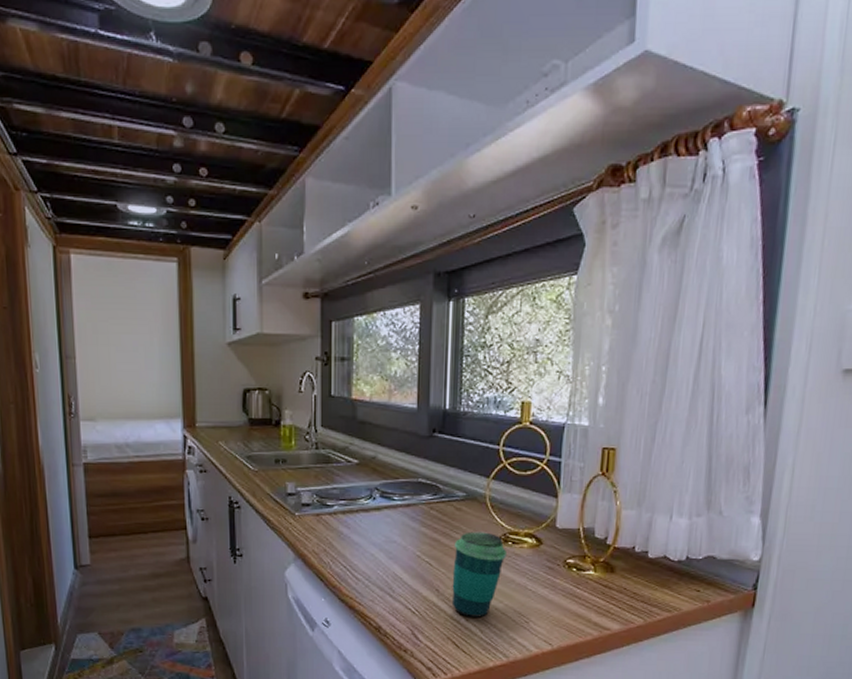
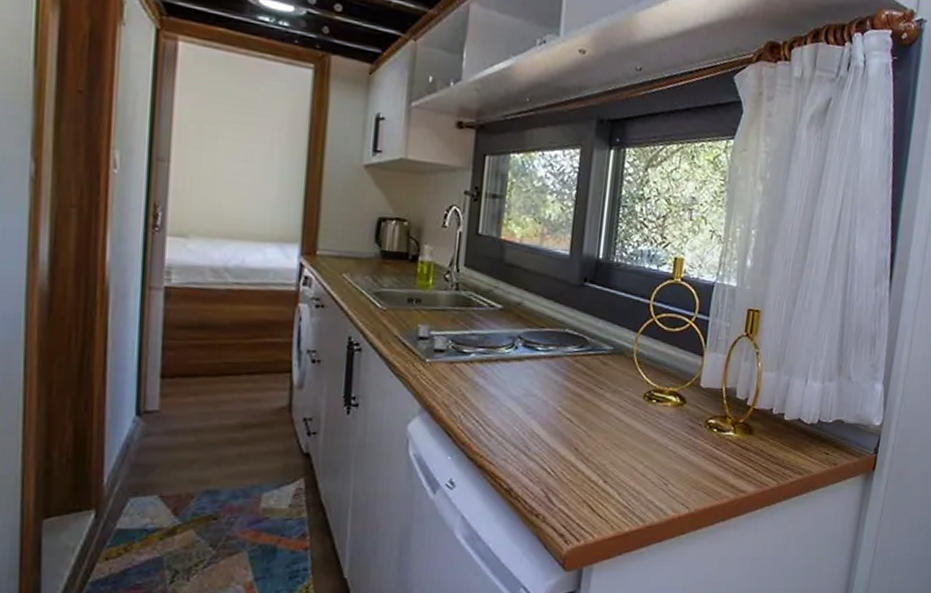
cup: present [451,531,506,617] -> none [590,387,650,479]

